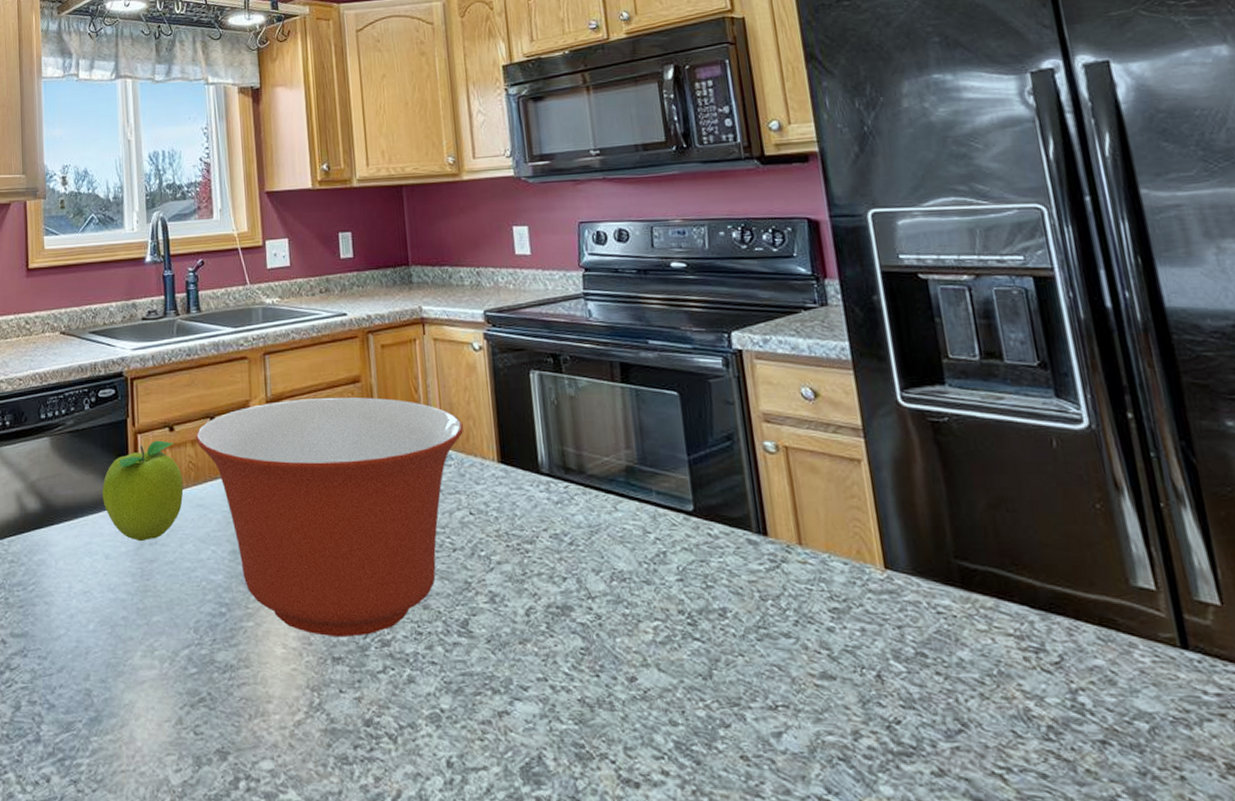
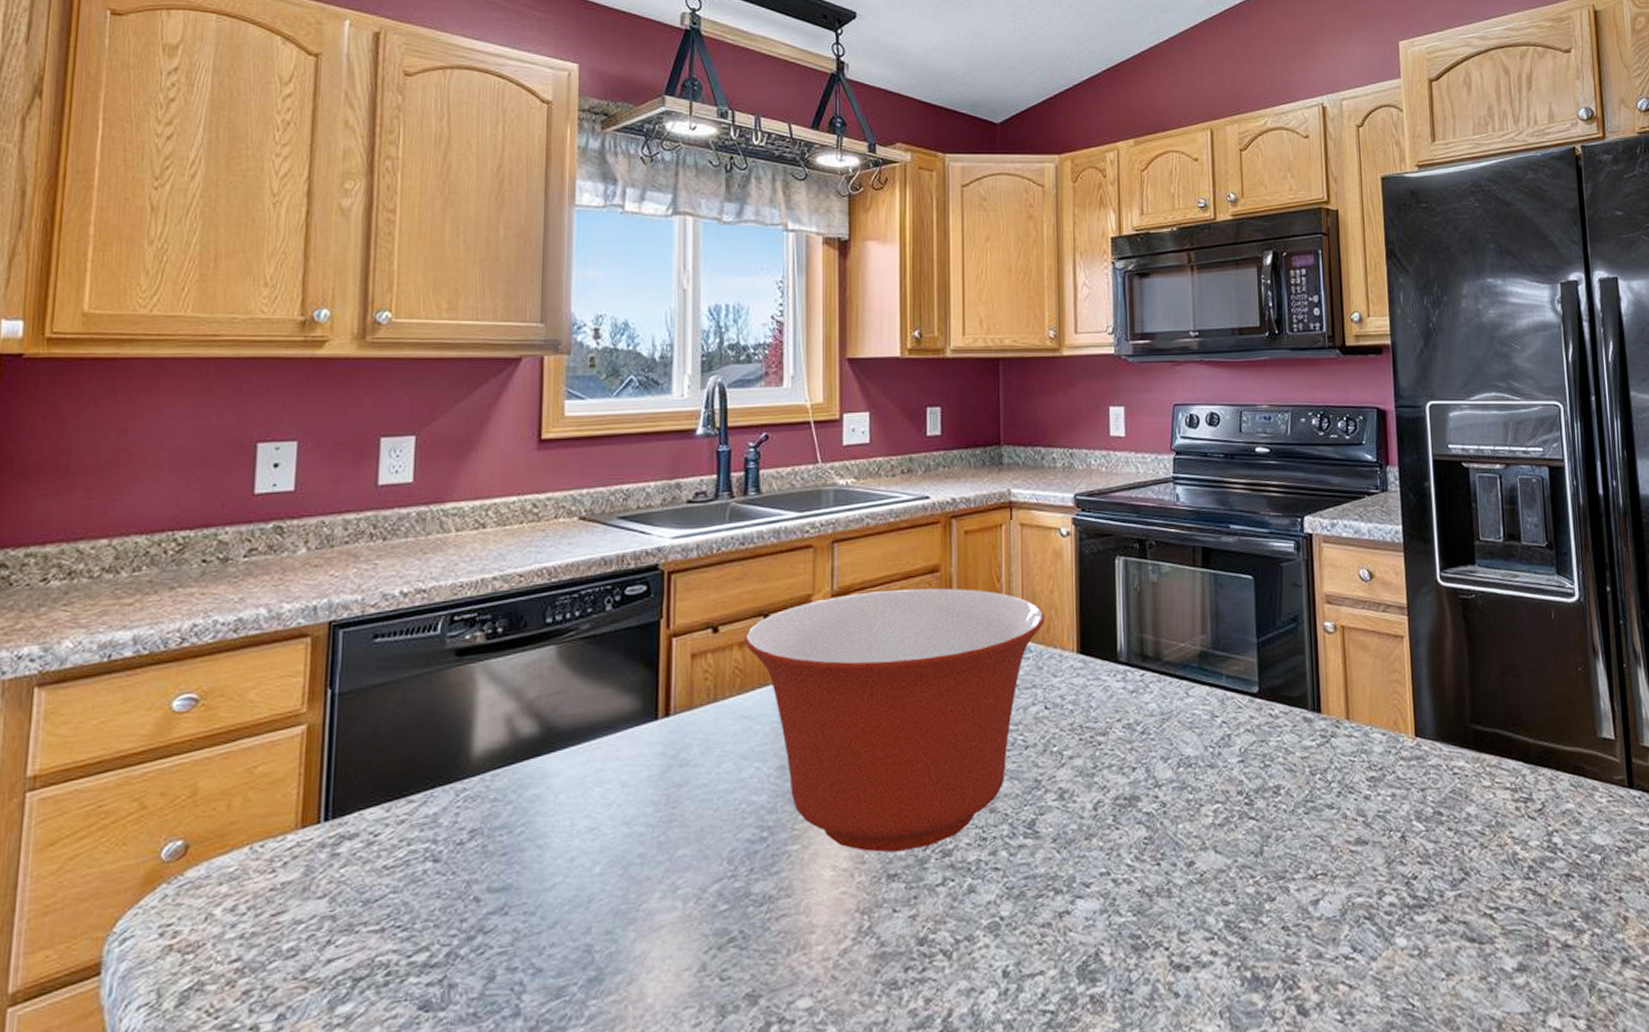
fruit: present [102,440,184,542] -> none [622,643,726,764]

